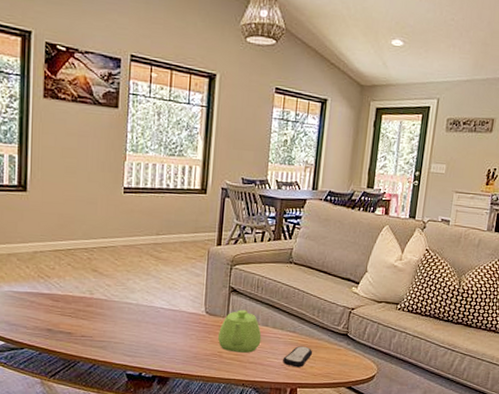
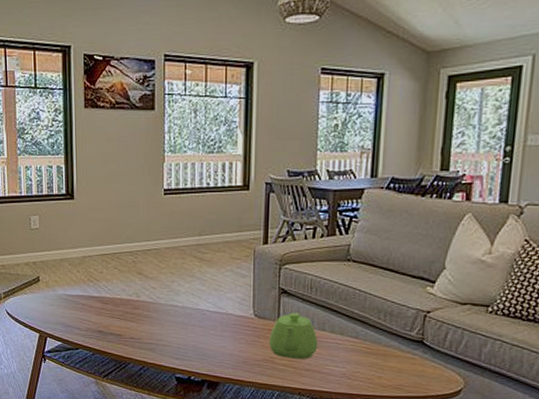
remote control: present [283,346,313,368] -> none [344,353,381,377]

